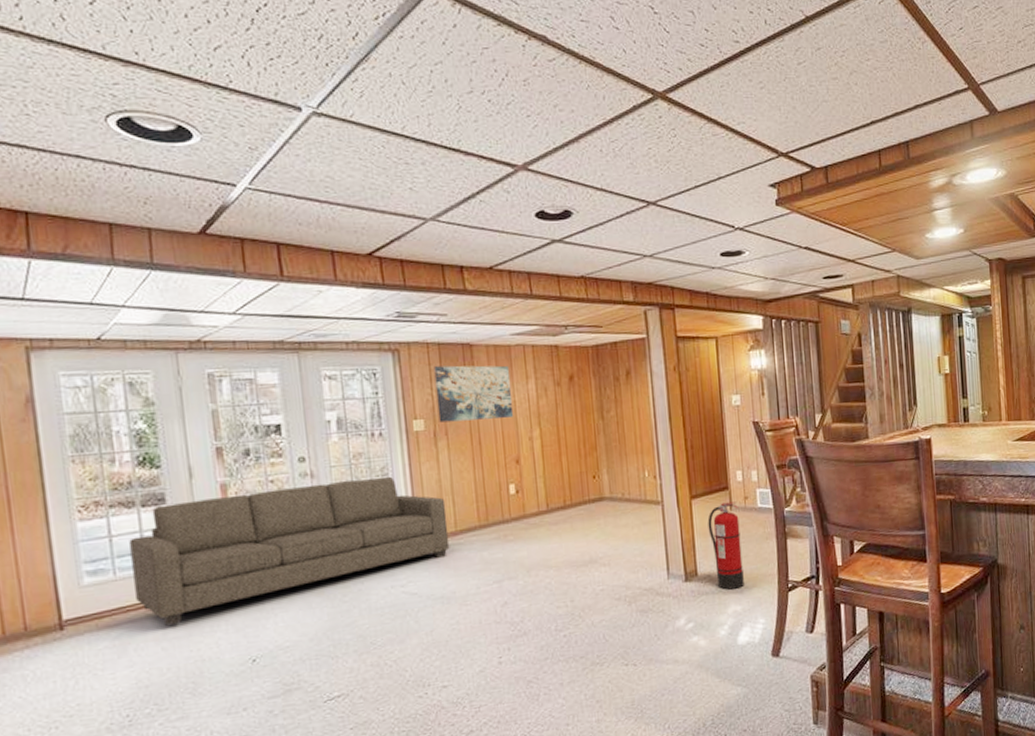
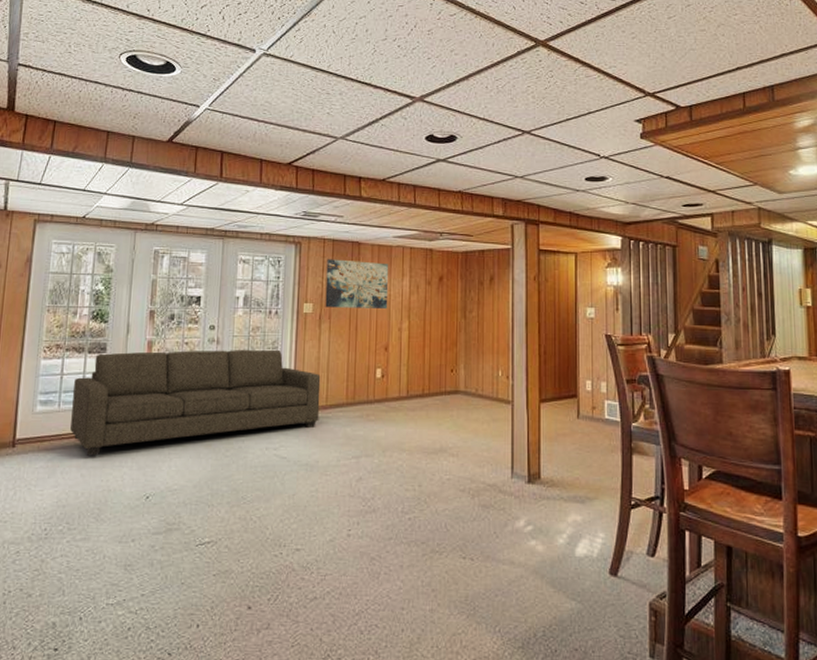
fire extinguisher: present [707,501,744,590] -> none [554,410,586,498]

